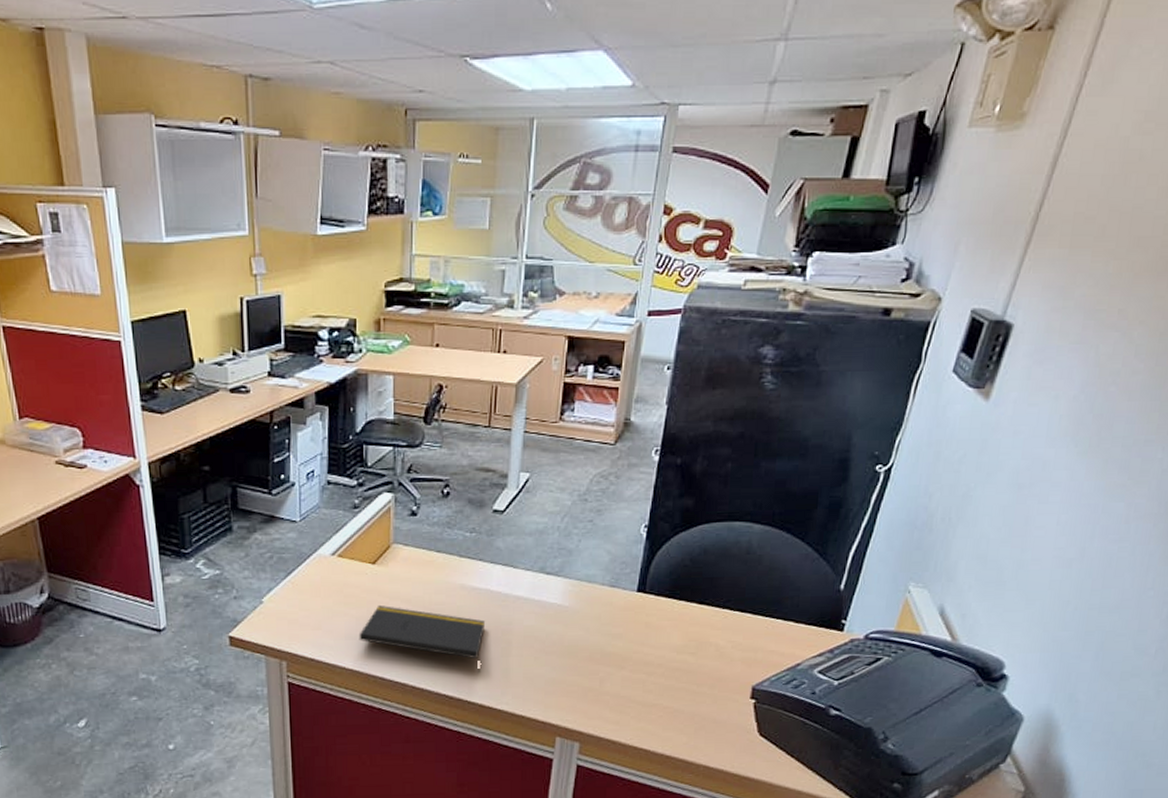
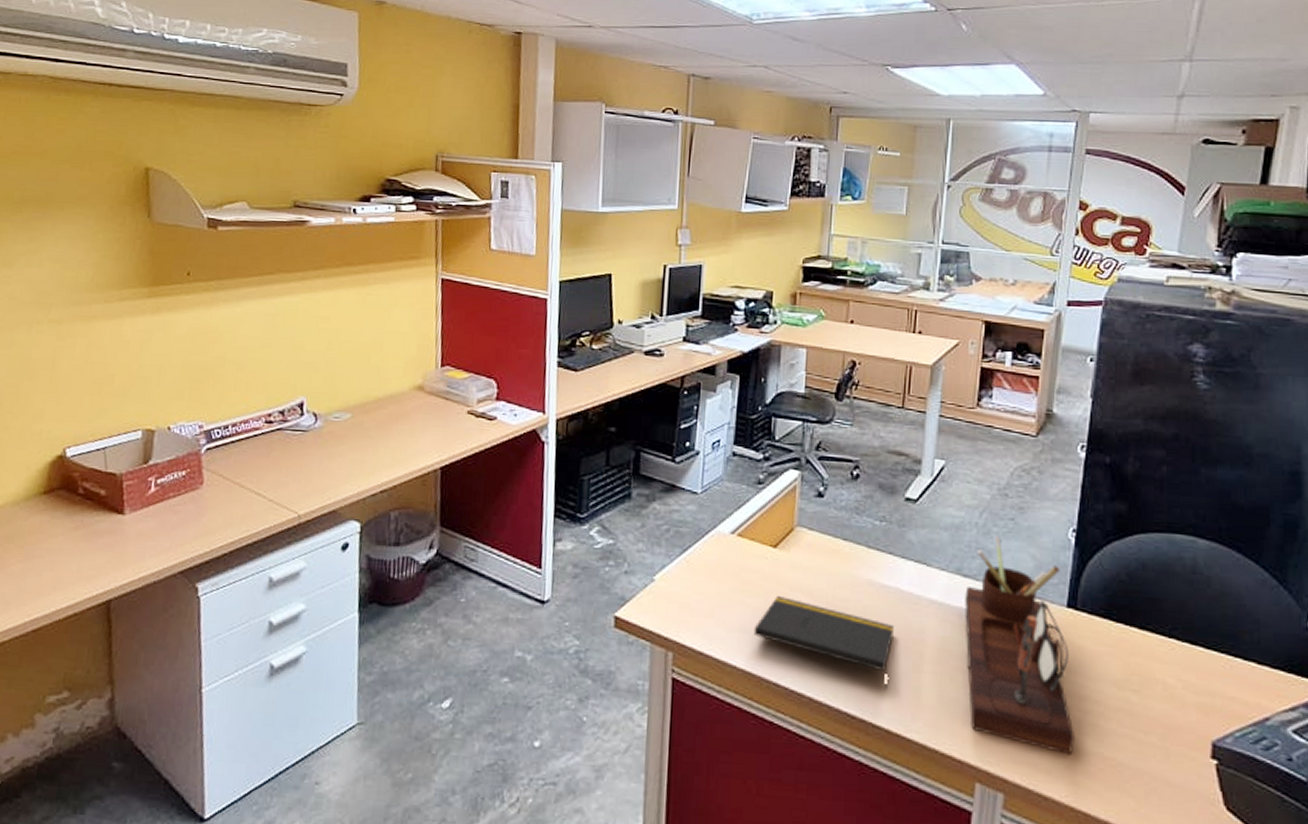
desk organizer: none [547,536,640,708] -> present [965,536,1075,755]

